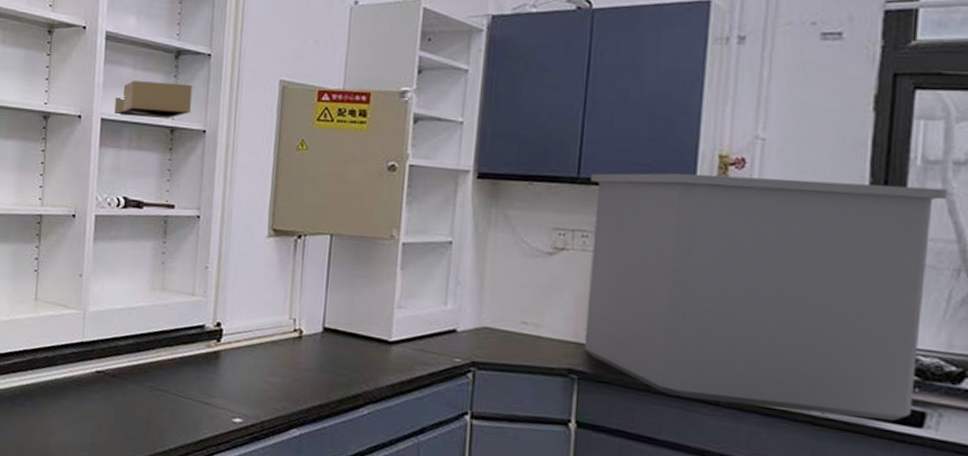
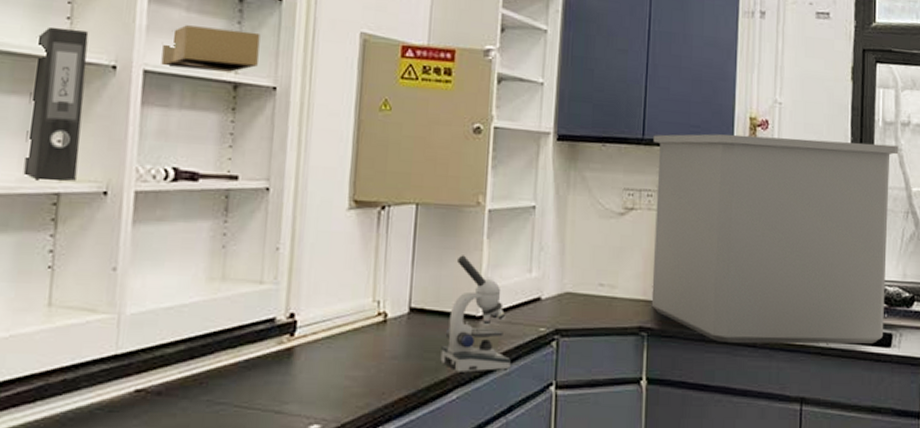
binder: none [17,86,61,206] -> present [23,26,89,181]
microscope: none [352,283,424,396] -> present [440,255,511,374]

